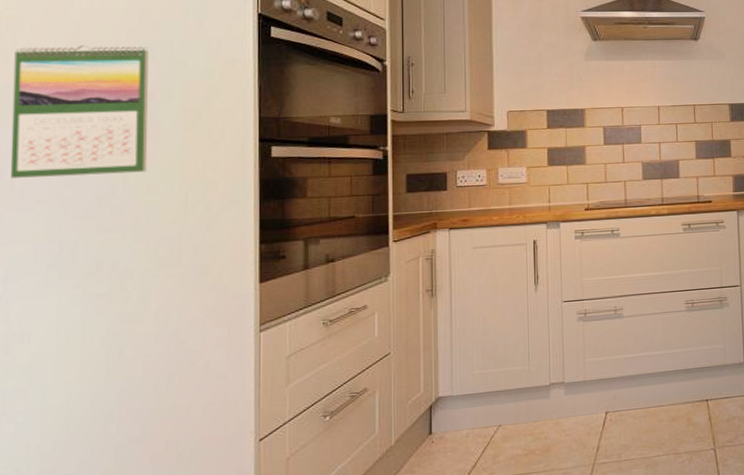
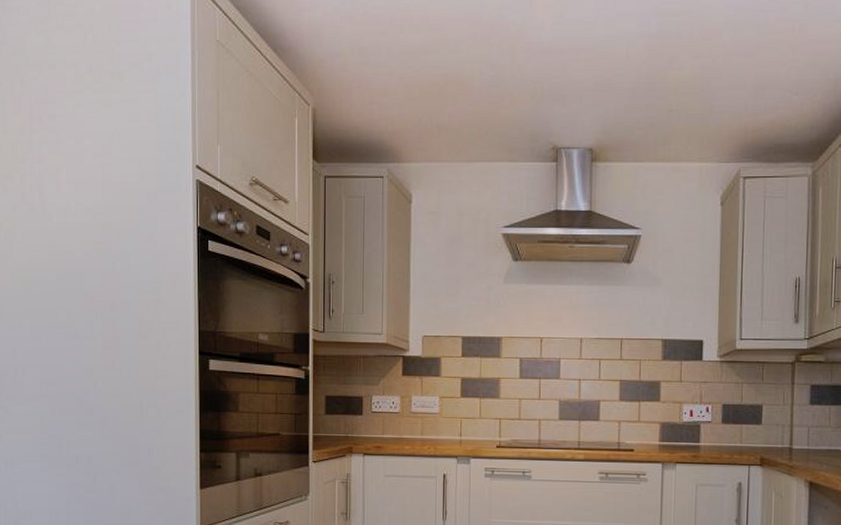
calendar: present [10,45,149,178] -> none [11,255,111,377]

